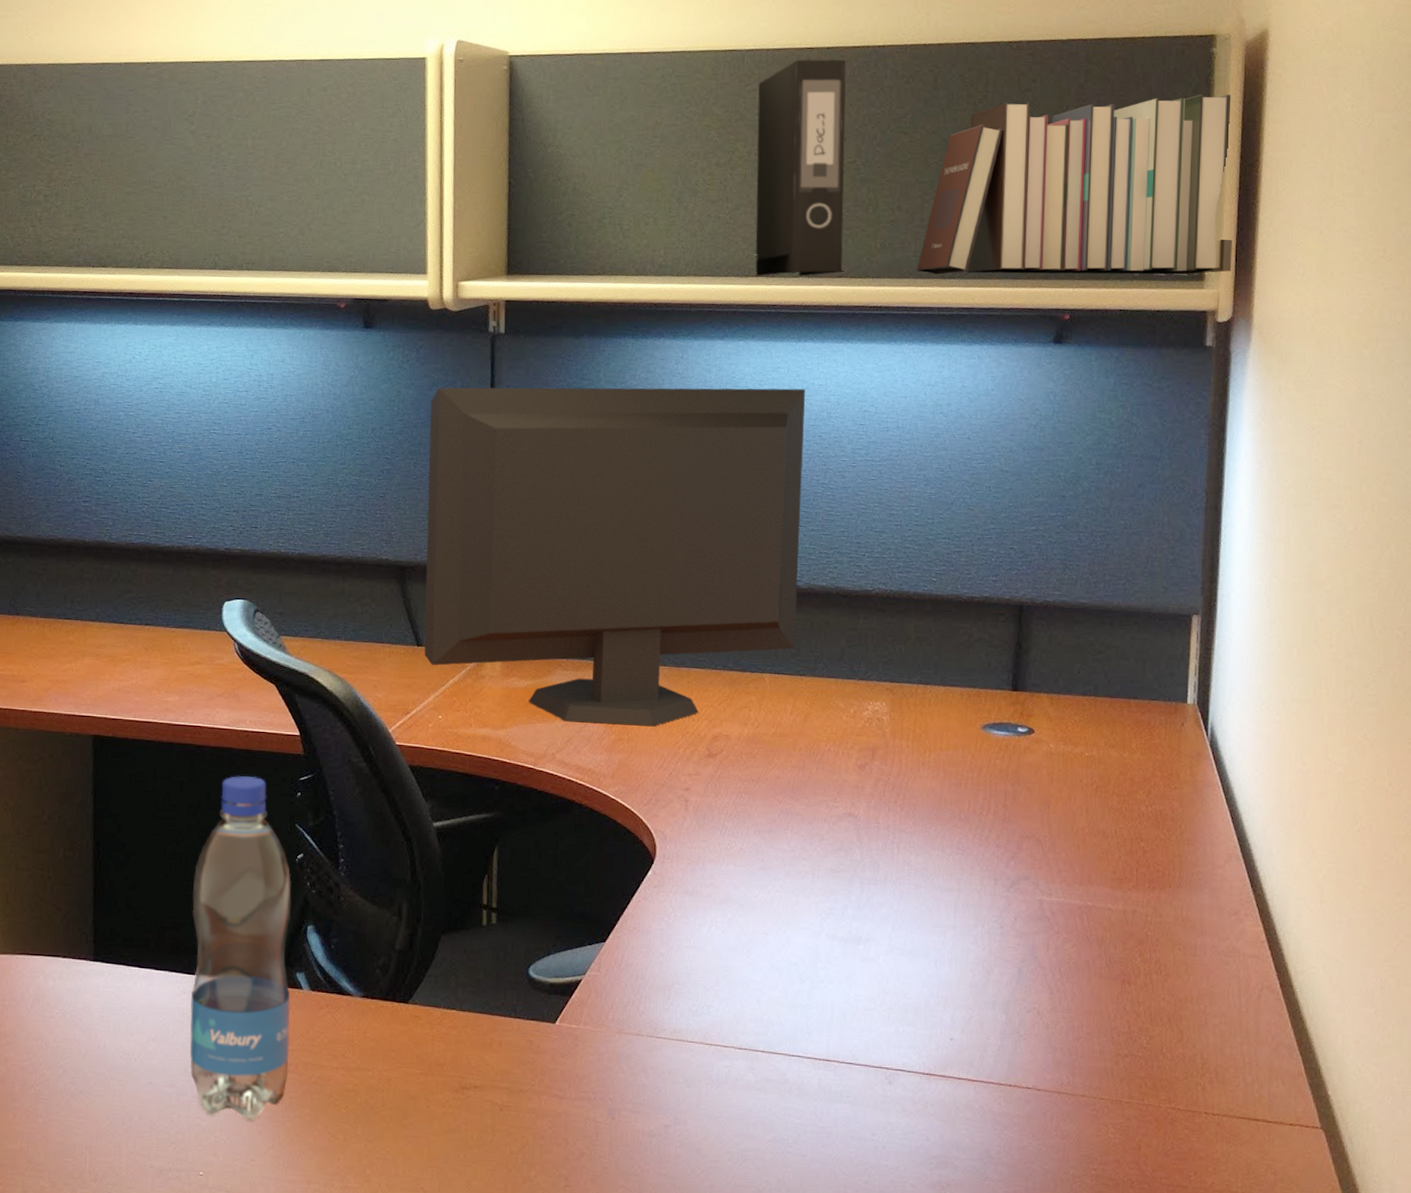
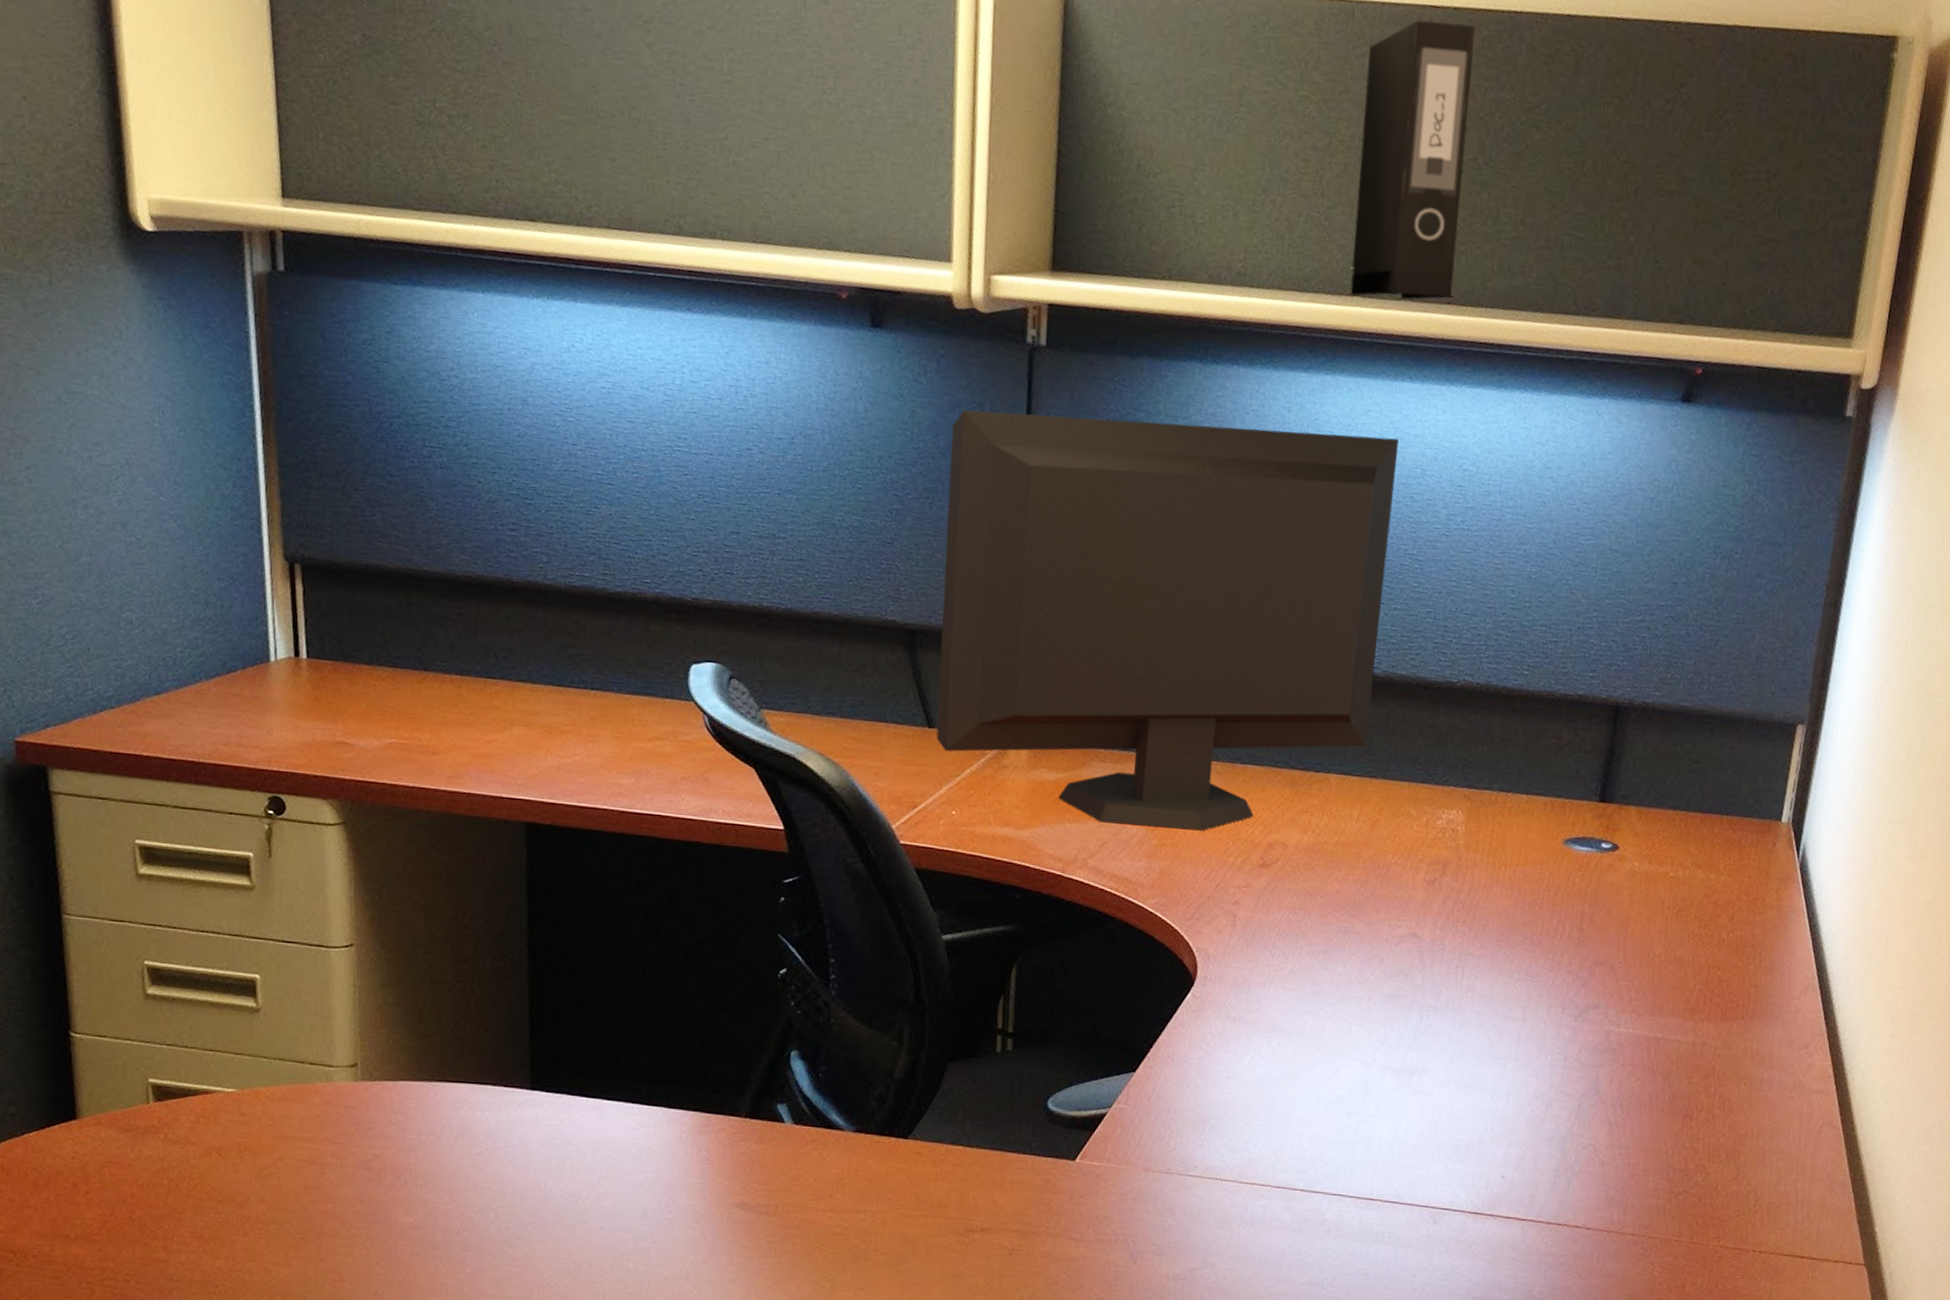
bottle: present [189,776,292,1121] -> none [649,876,773,1269]
books: present [917,93,1232,275] -> none [1537,99,1907,330]

